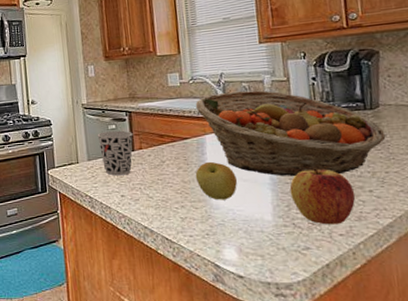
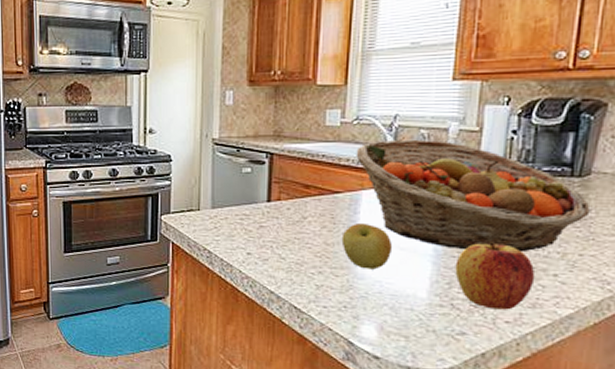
cup: present [97,130,133,176] -> none [227,175,272,230]

